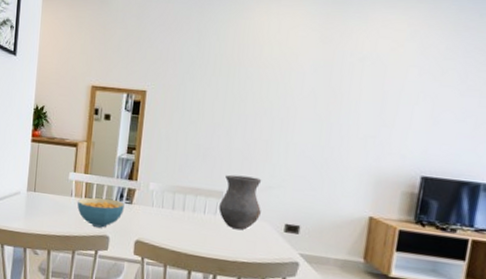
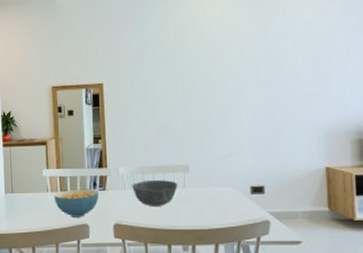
bowl: none [159,200,209,230] -> present [131,180,178,206]
vase: present [219,174,262,230] -> none [187,147,226,198]

